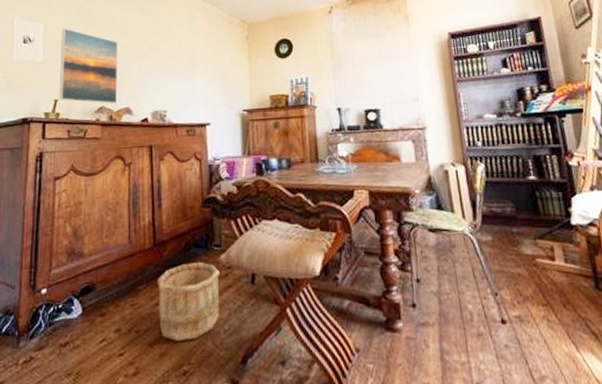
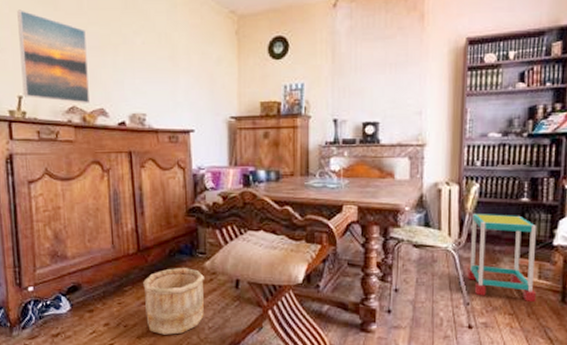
side table: none [483,193,569,290] -> present [467,214,537,303]

